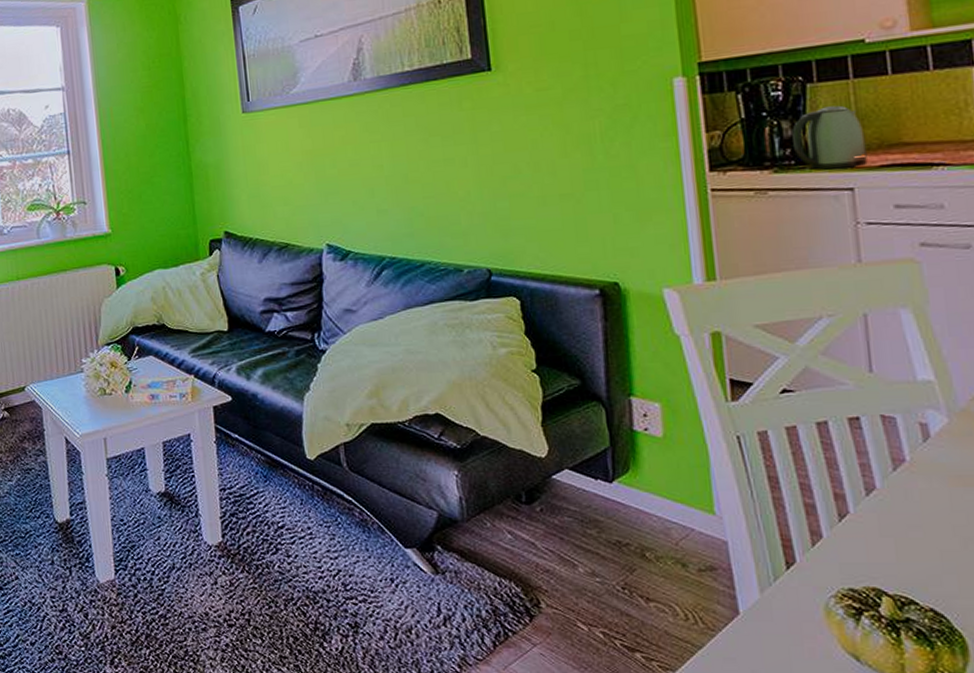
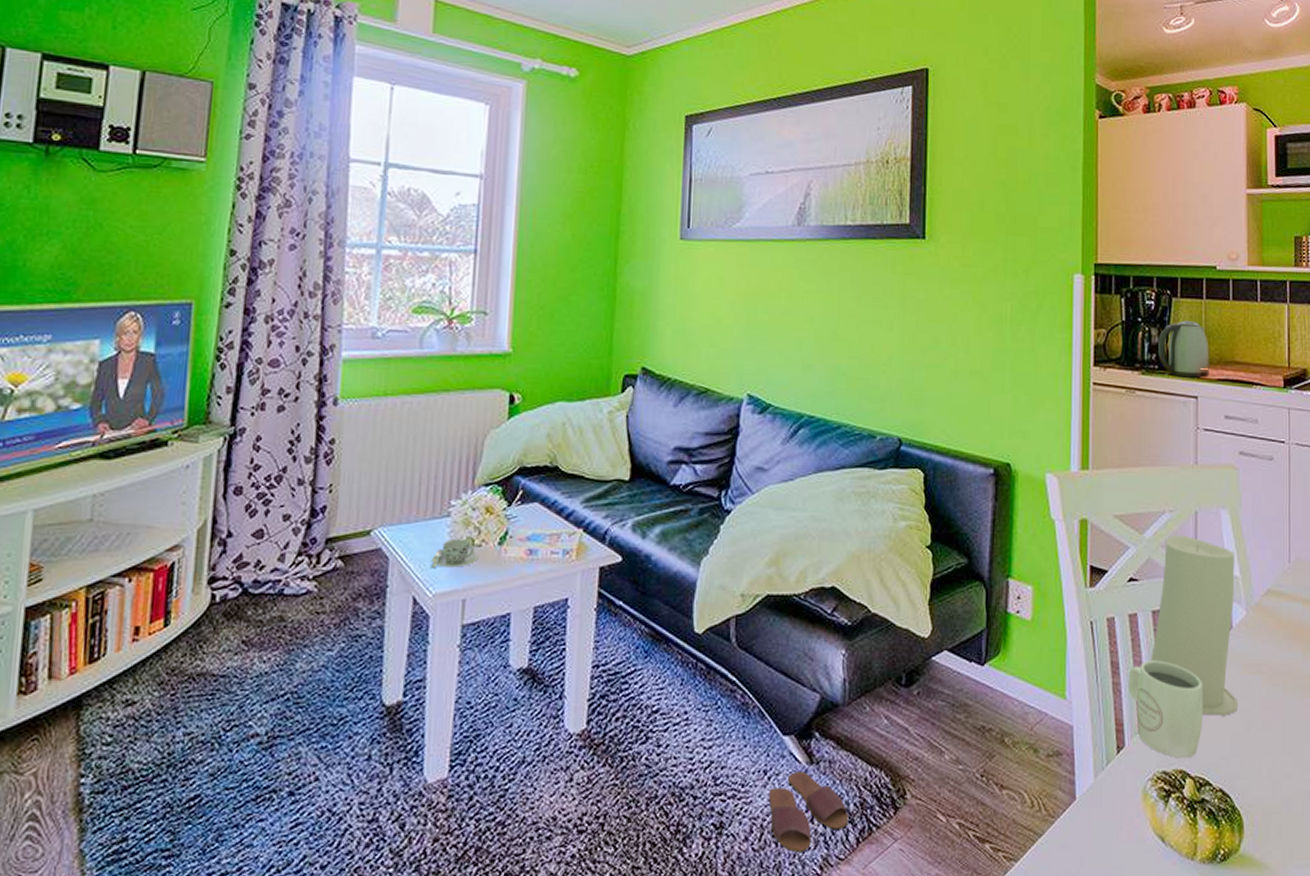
teacup: none [74,389,111,415] -> present [431,539,479,569]
slippers: none [398,580,483,651] -> present [768,771,849,852]
mug: none [793,474,899,576] -> present [1128,661,1203,759]
candle: none [820,340,946,531] -> present [1151,535,1237,716]

